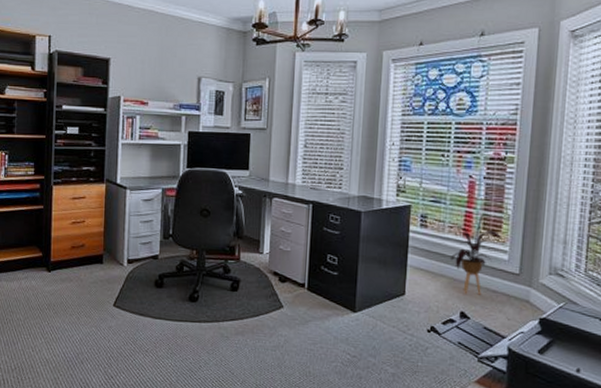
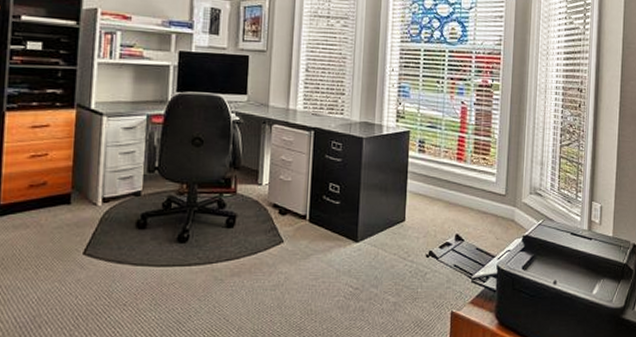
house plant: present [449,212,501,295] -> none [444,136,490,217]

